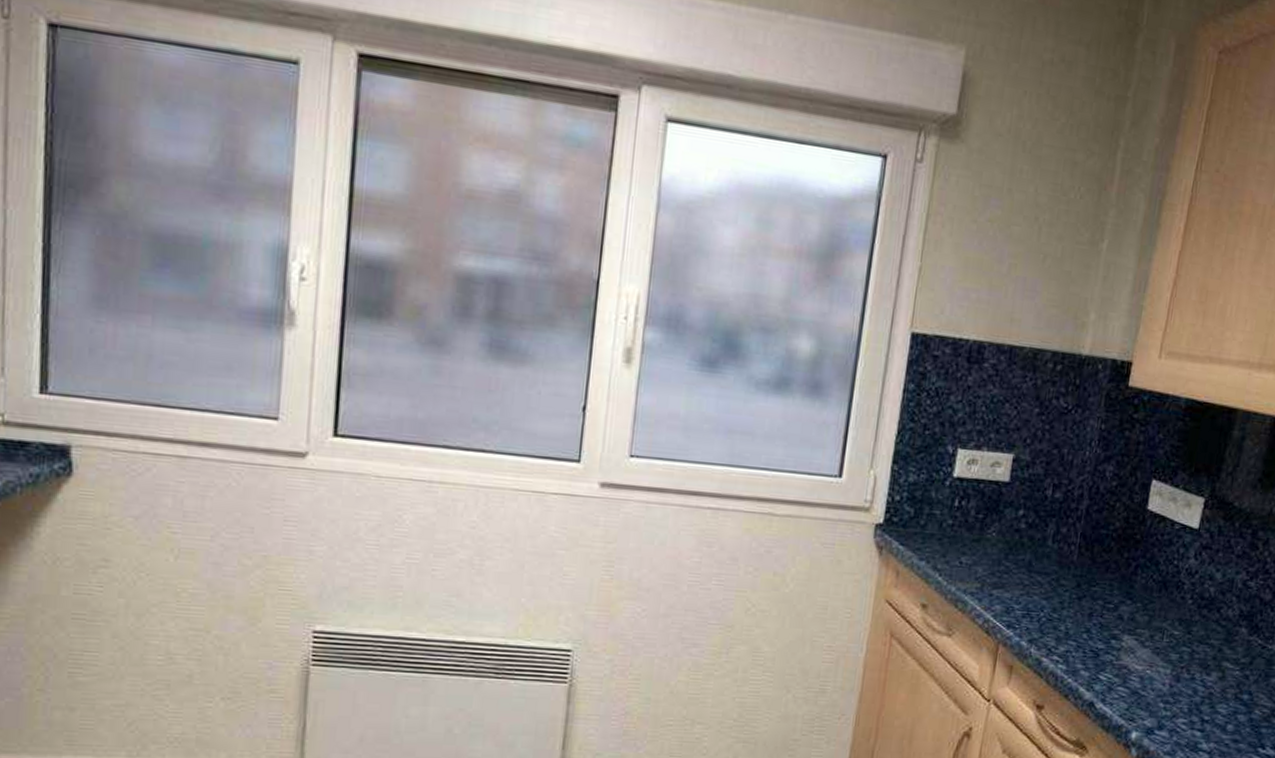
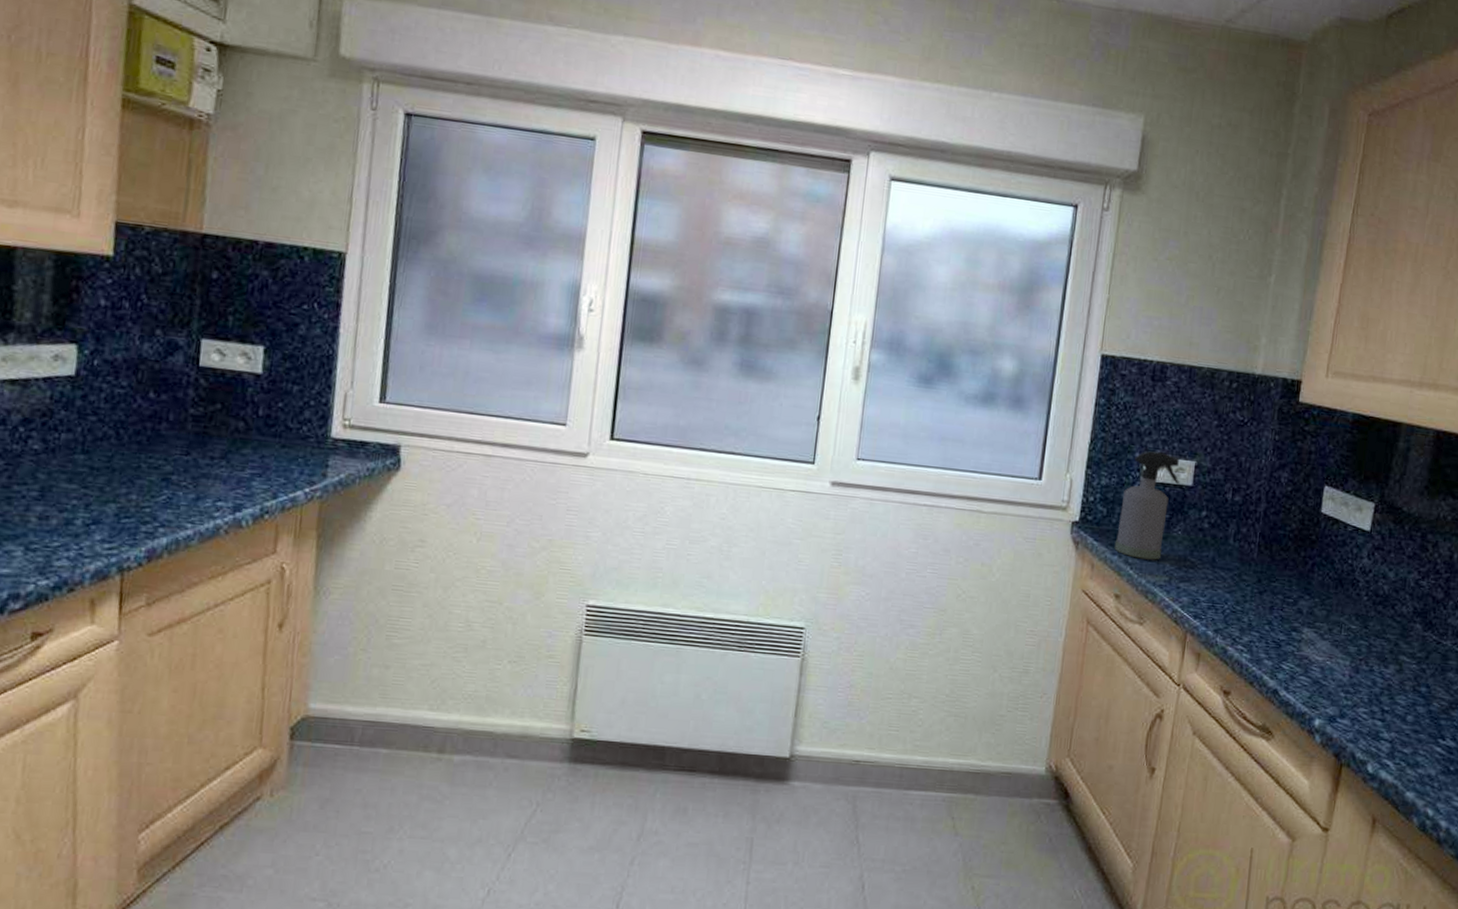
spray bottle: none [922,443,996,565] -> present [1114,451,1181,560]

